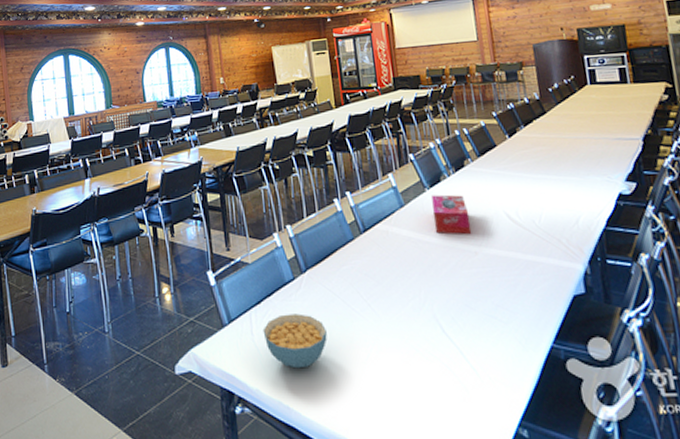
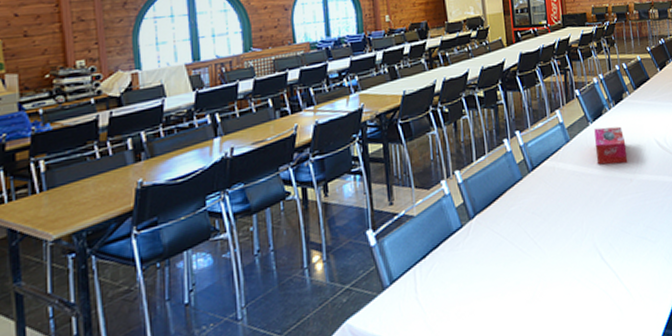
cereal bowl: present [263,313,327,369] -> none [428,262,495,321]

